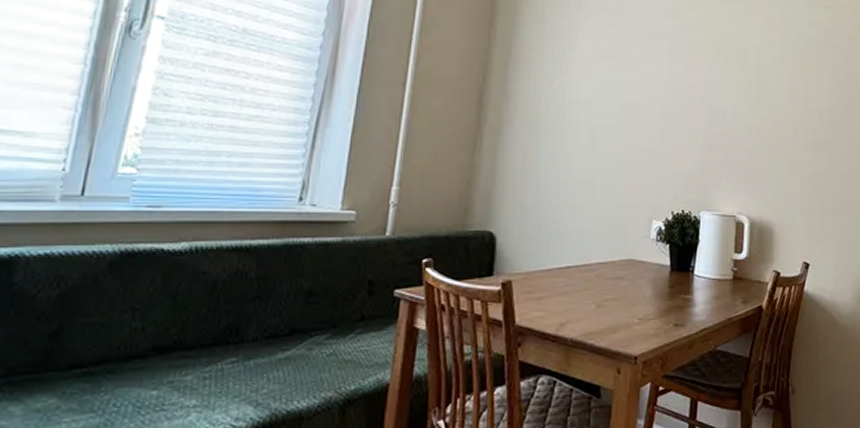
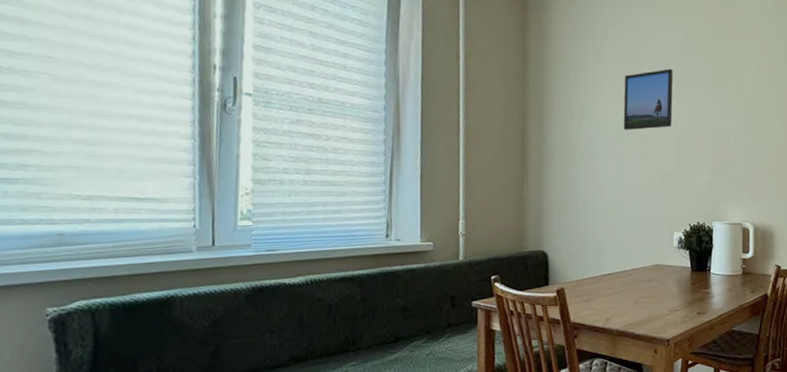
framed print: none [602,27,665,95] -> present [623,68,674,130]

